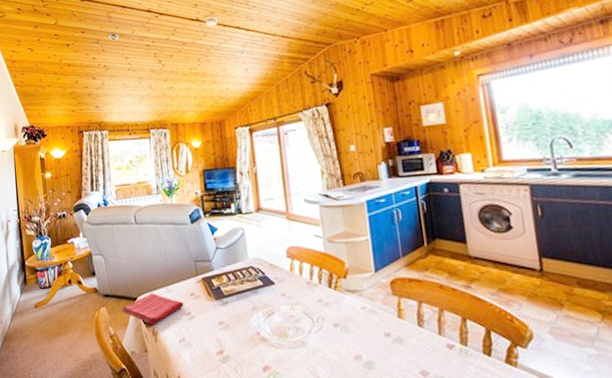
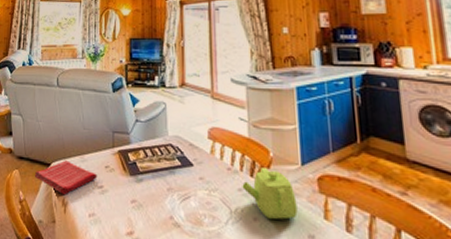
teapot: none [321,278,374,323] -> present [242,168,298,220]

